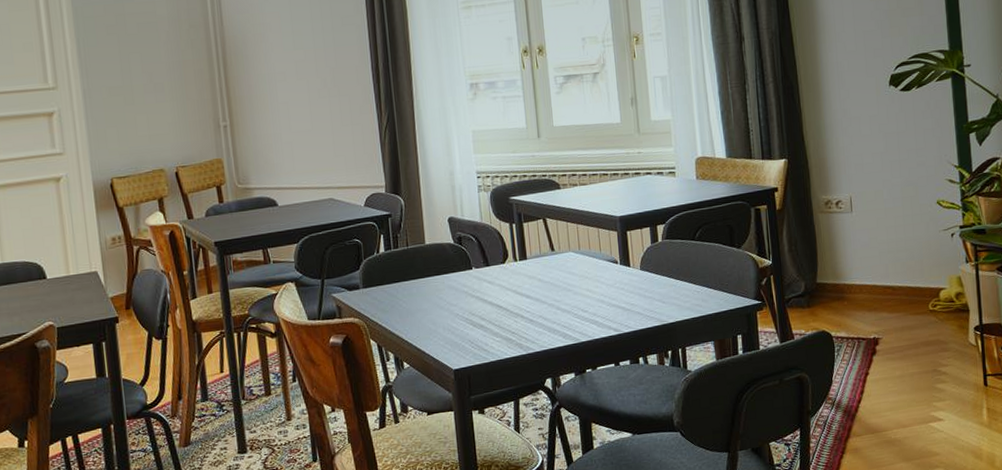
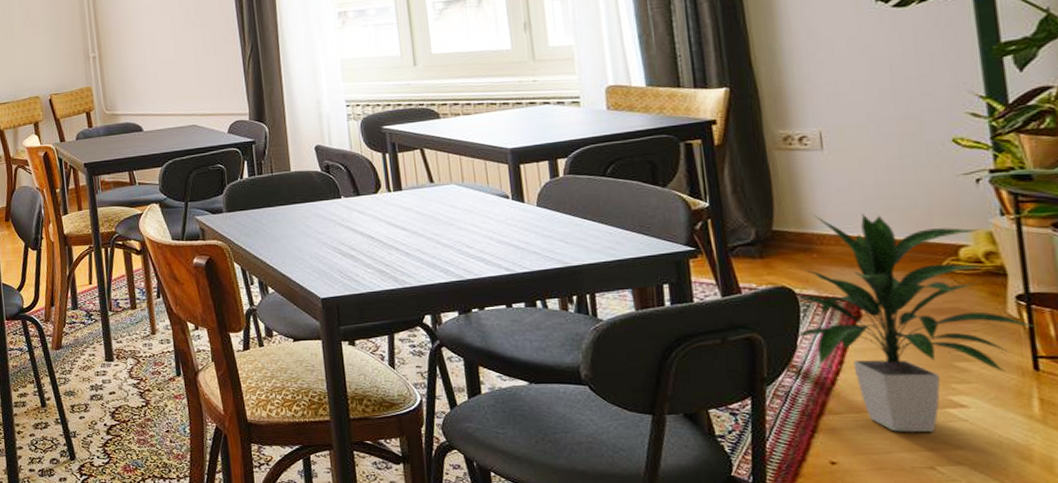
indoor plant: none [831,266,987,446] -> present [795,213,1038,432]

